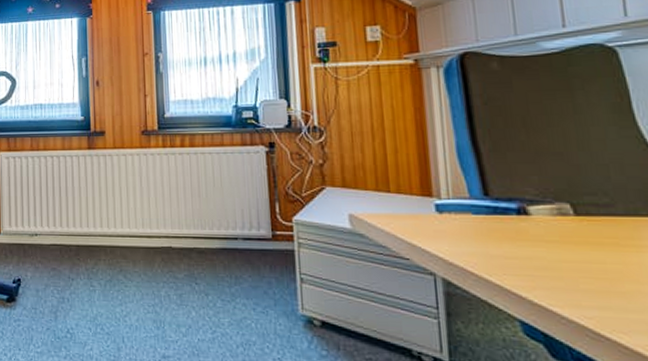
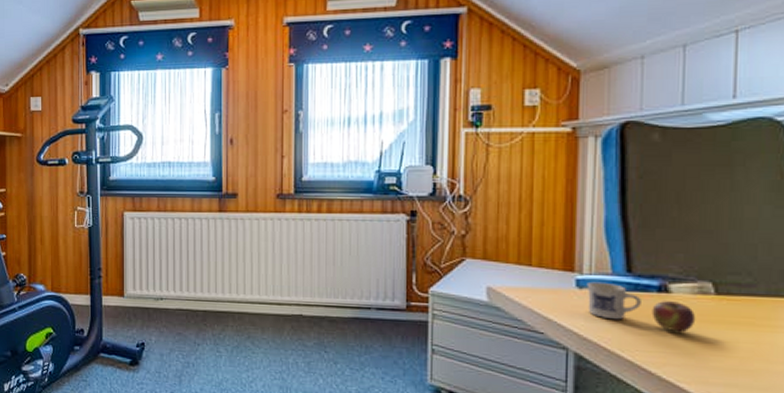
mug: none [446,206,560,255] -> present [586,281,696,333]

